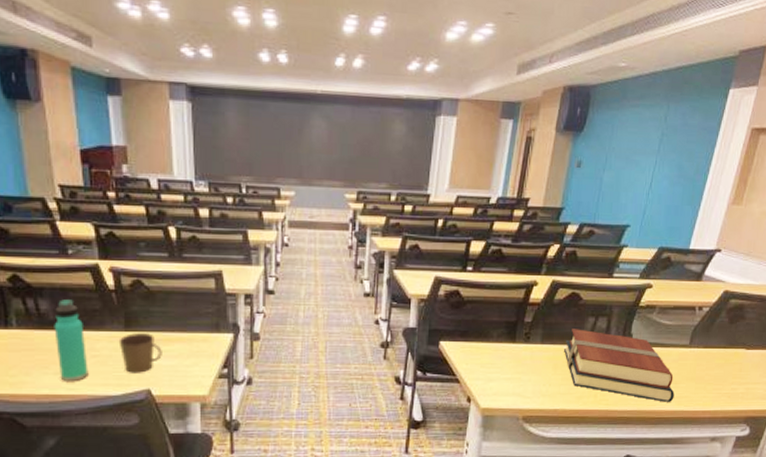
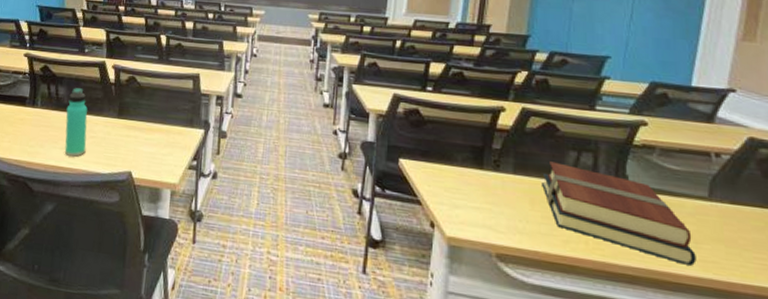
cup: present [118,333,162,373] -> none [112,121,145,156]

